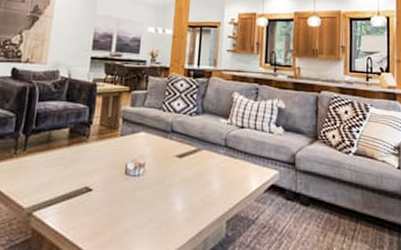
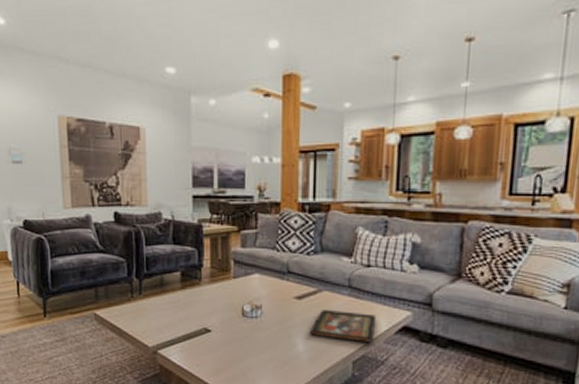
decorative tray: none [187,168,249,201] -> present [309,310,377,343]

